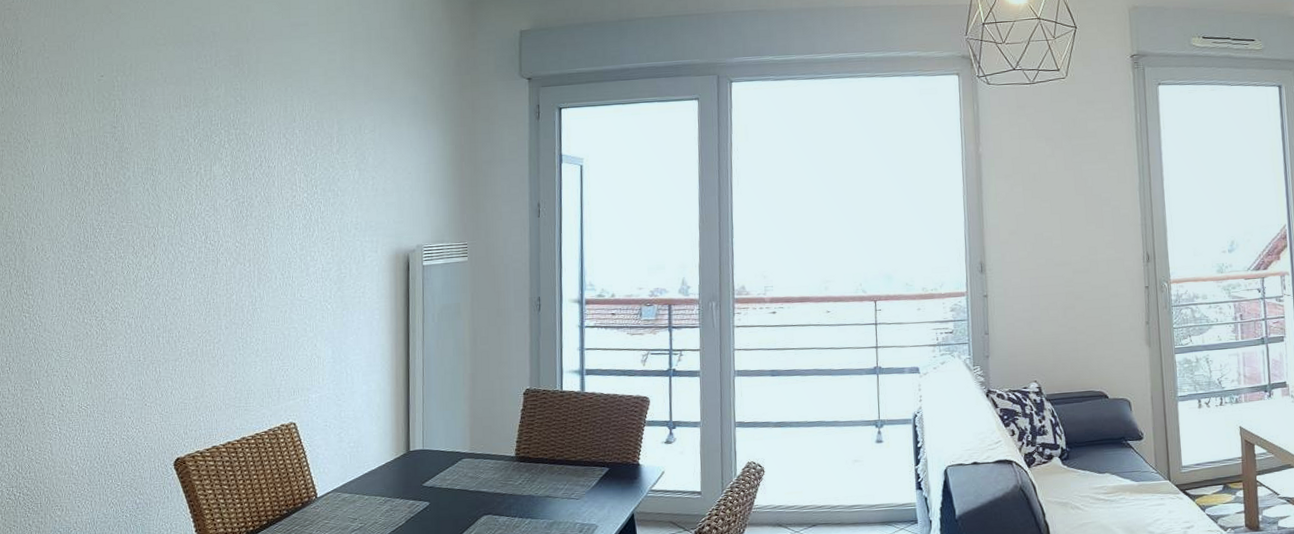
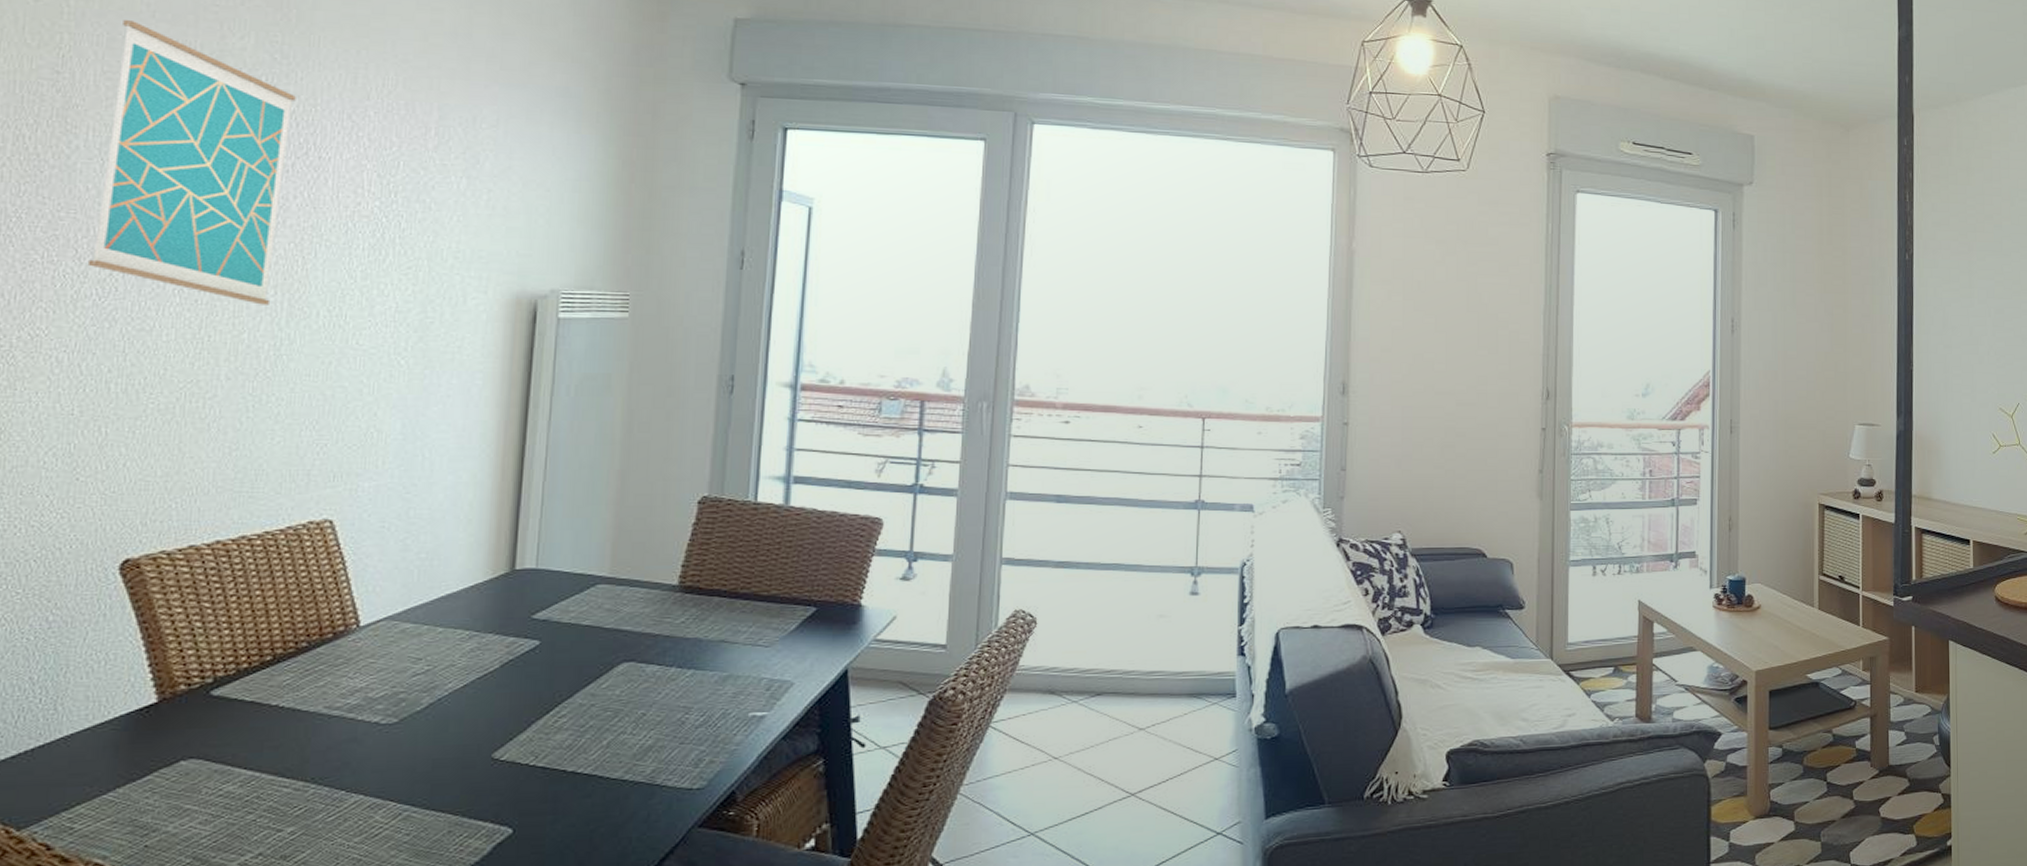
wall art: none [140,86,252,275] -> present [87,20,296,305]

